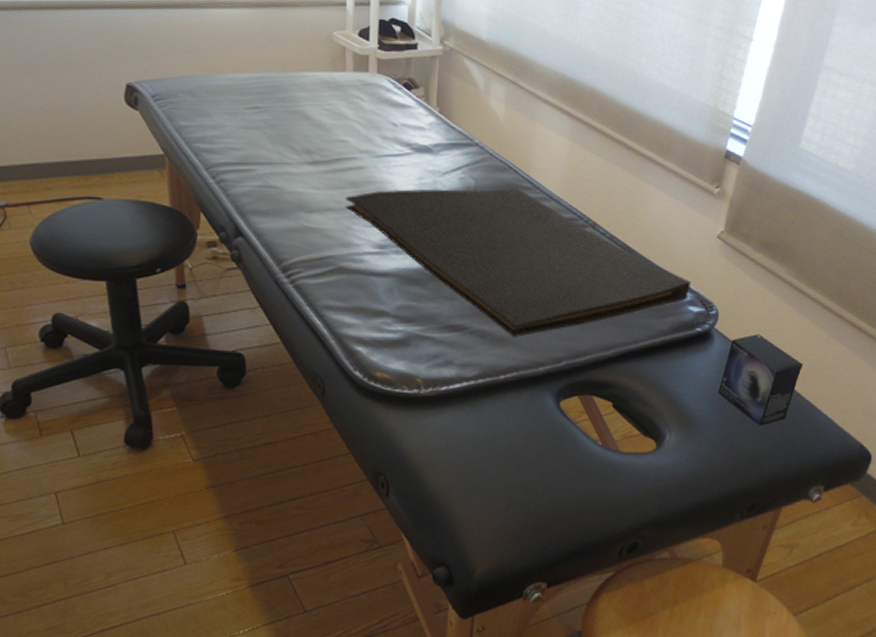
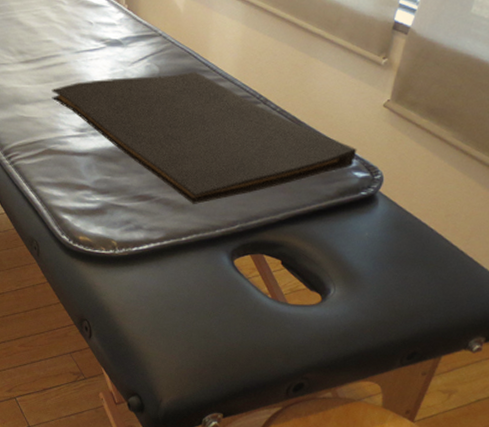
small box: present [718,334,803,426] -> none [381,196,468,282]

